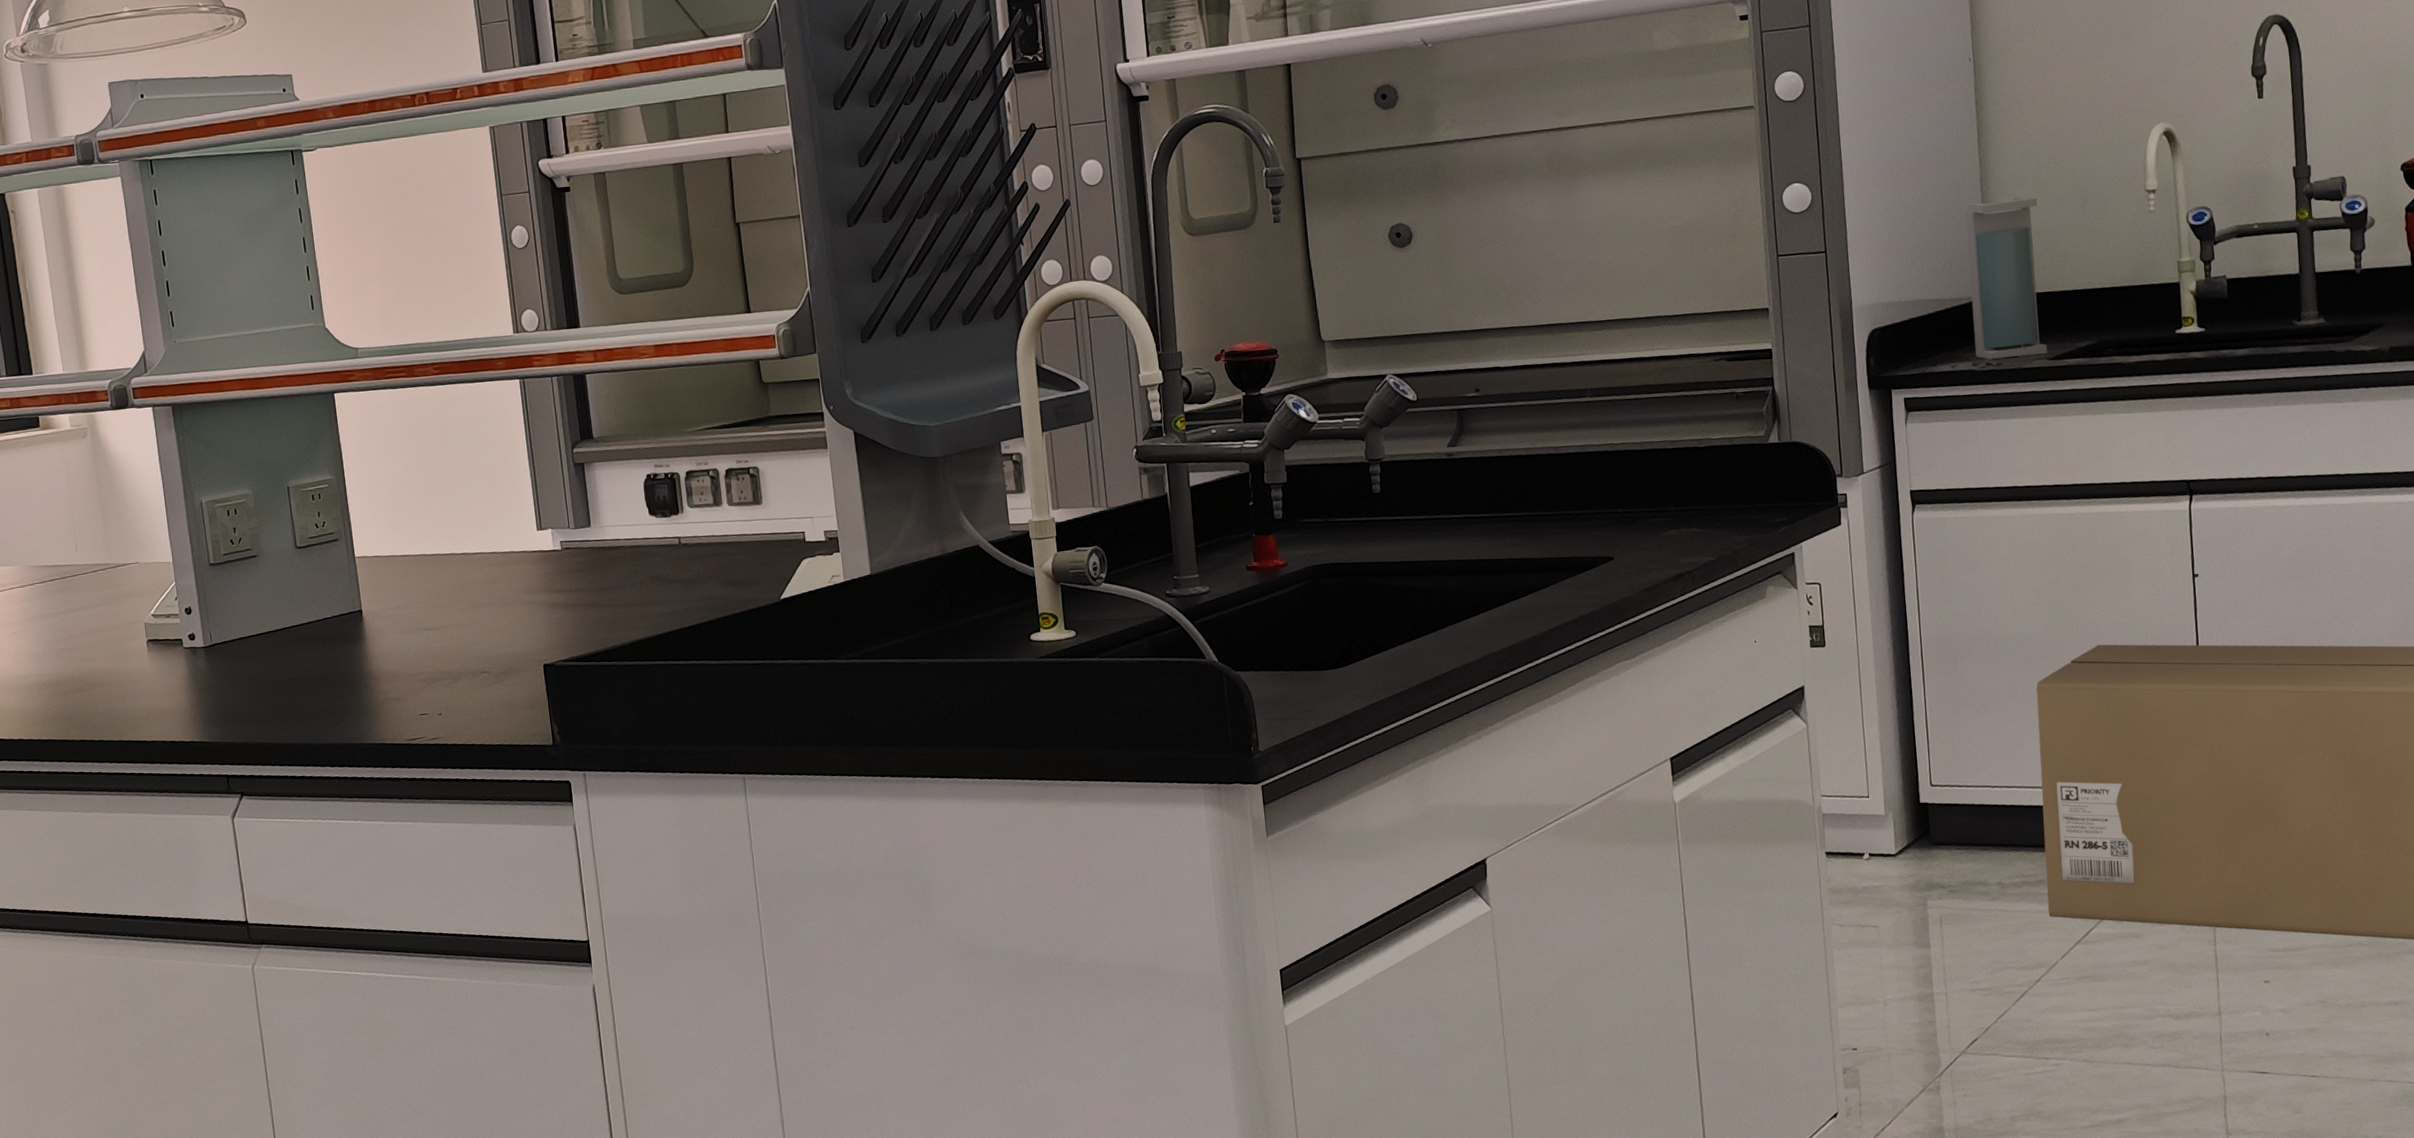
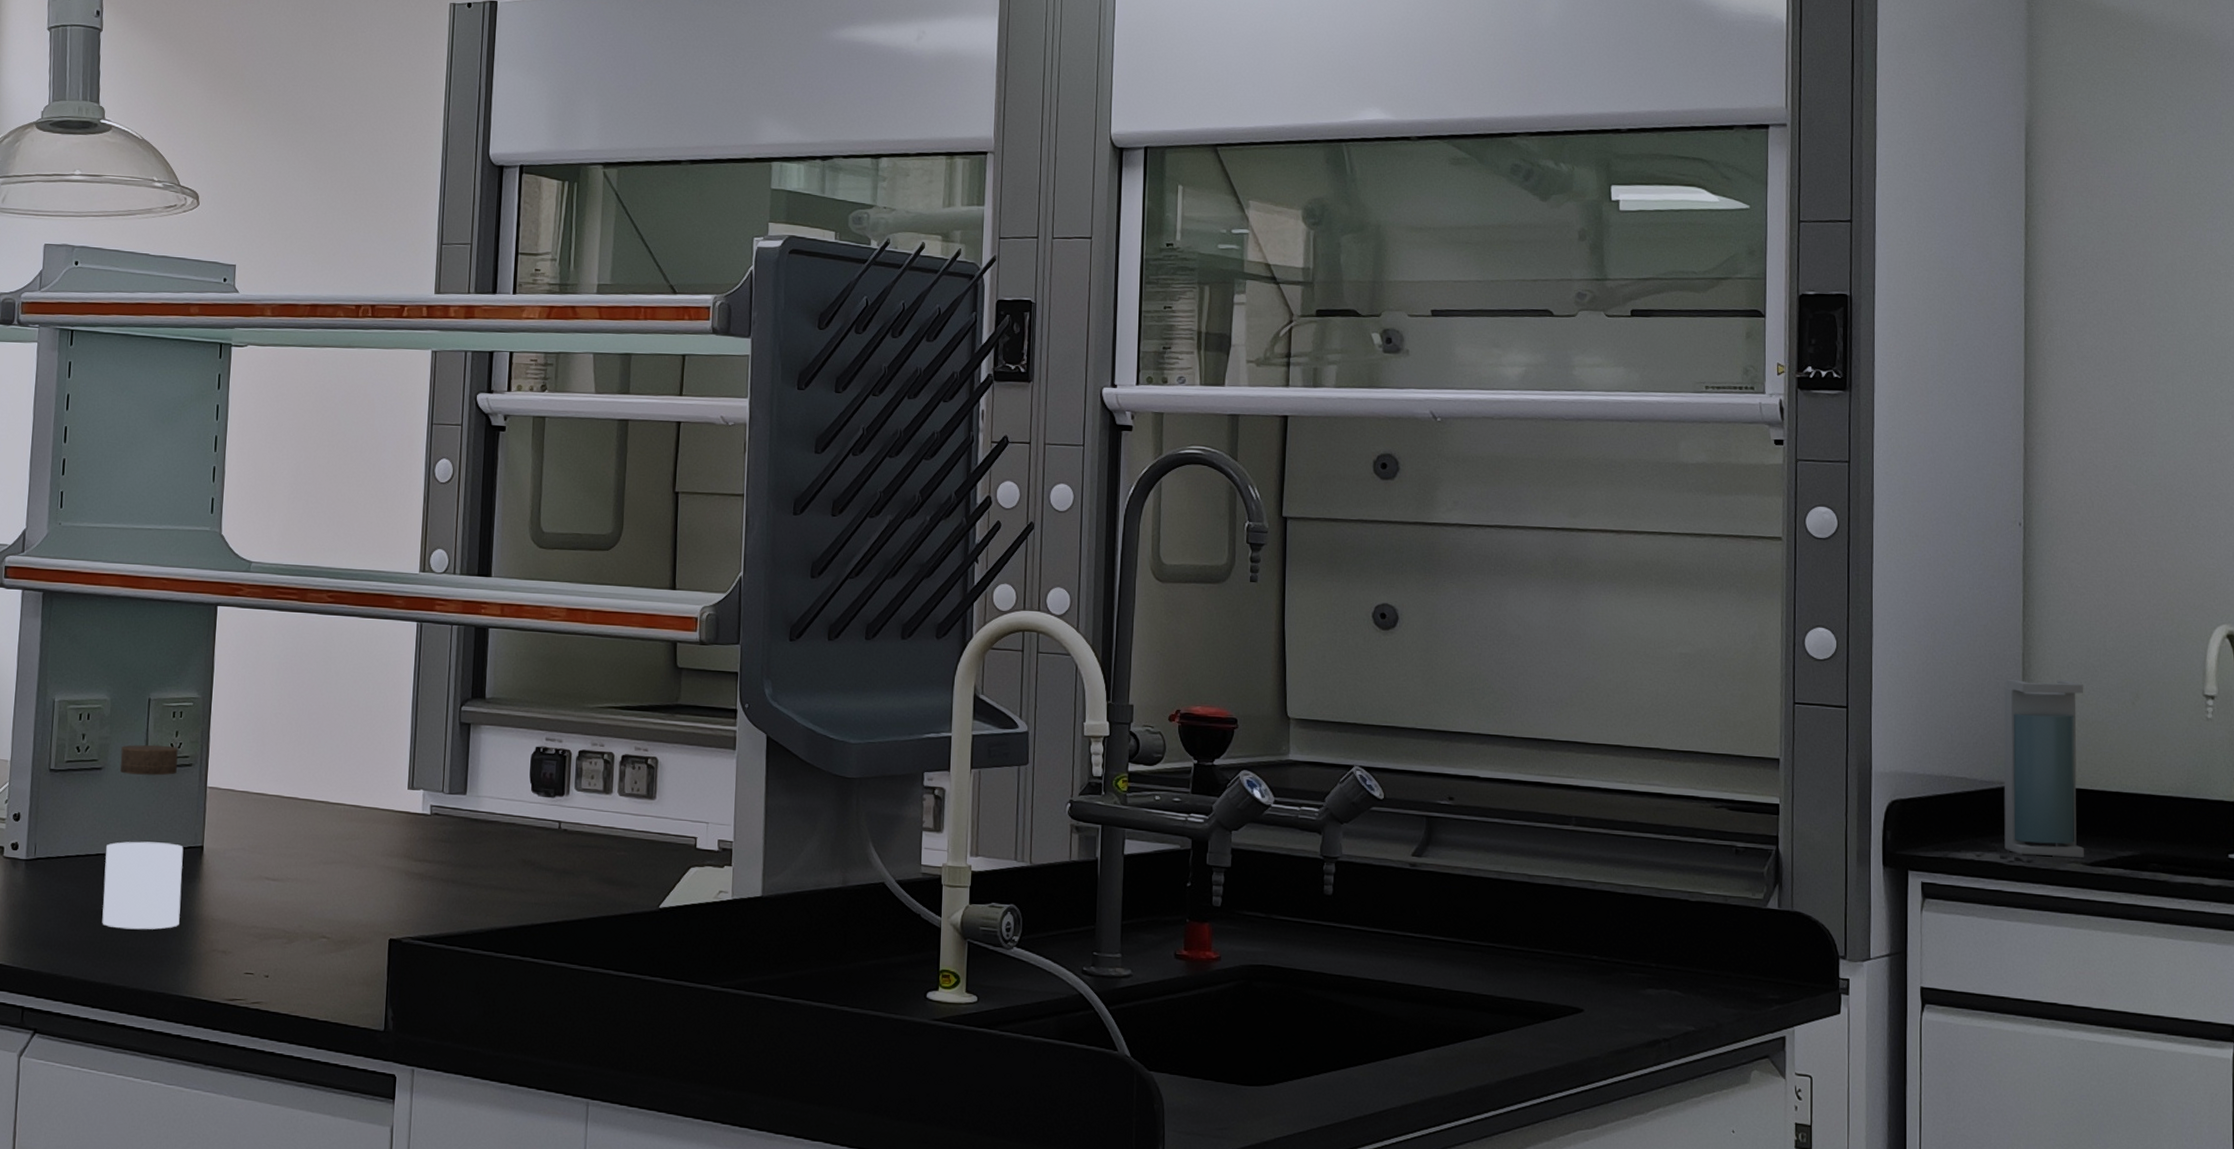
jar: none [271,526,353,694] -> present [102,744,184,930]

